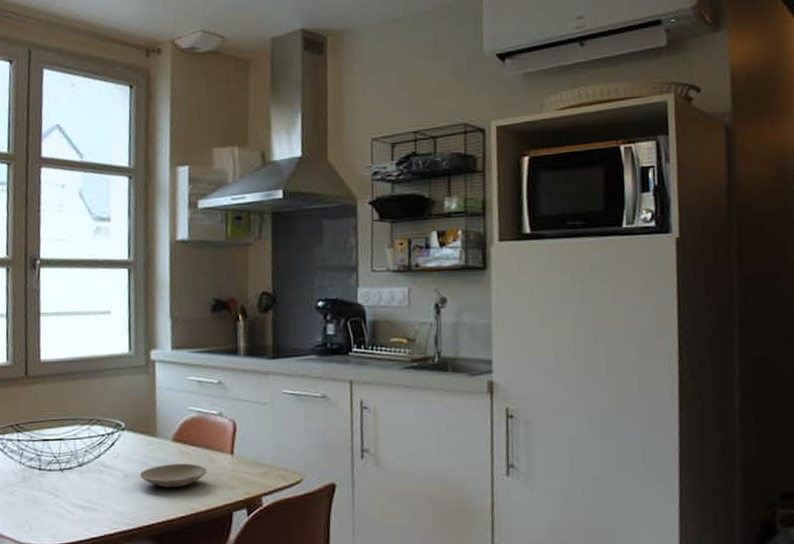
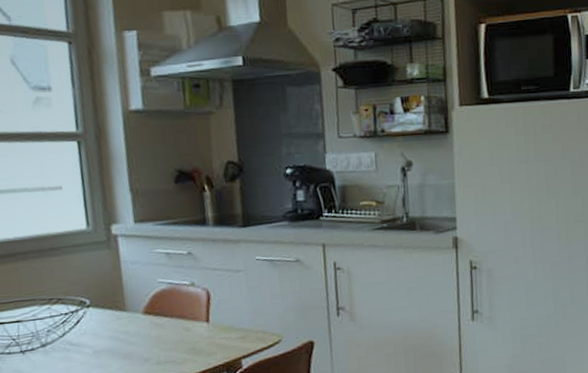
plate: present [139,463,207,488] -> none [110,334,183,360]

